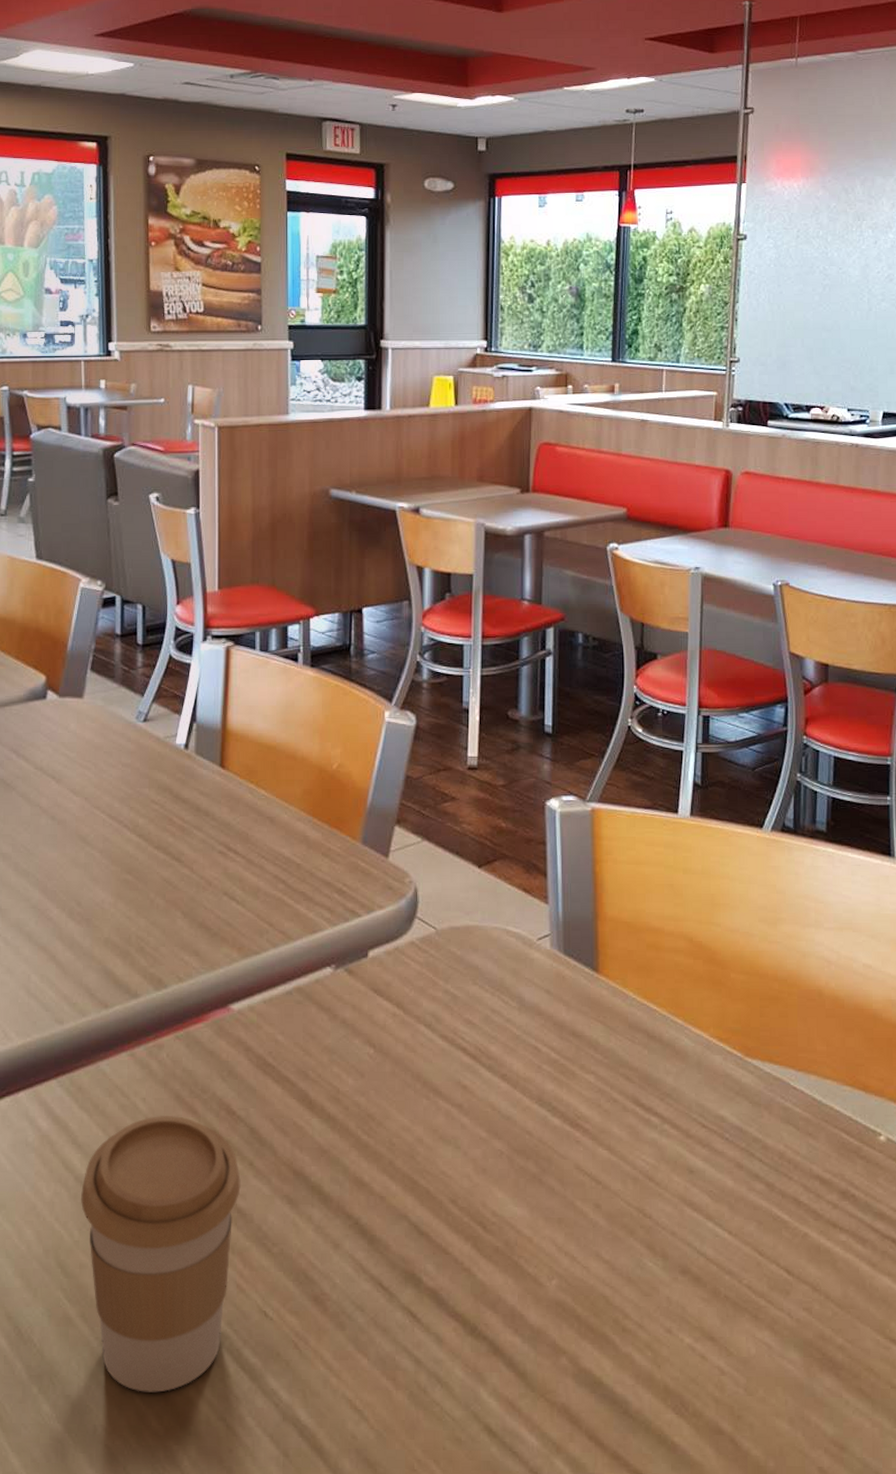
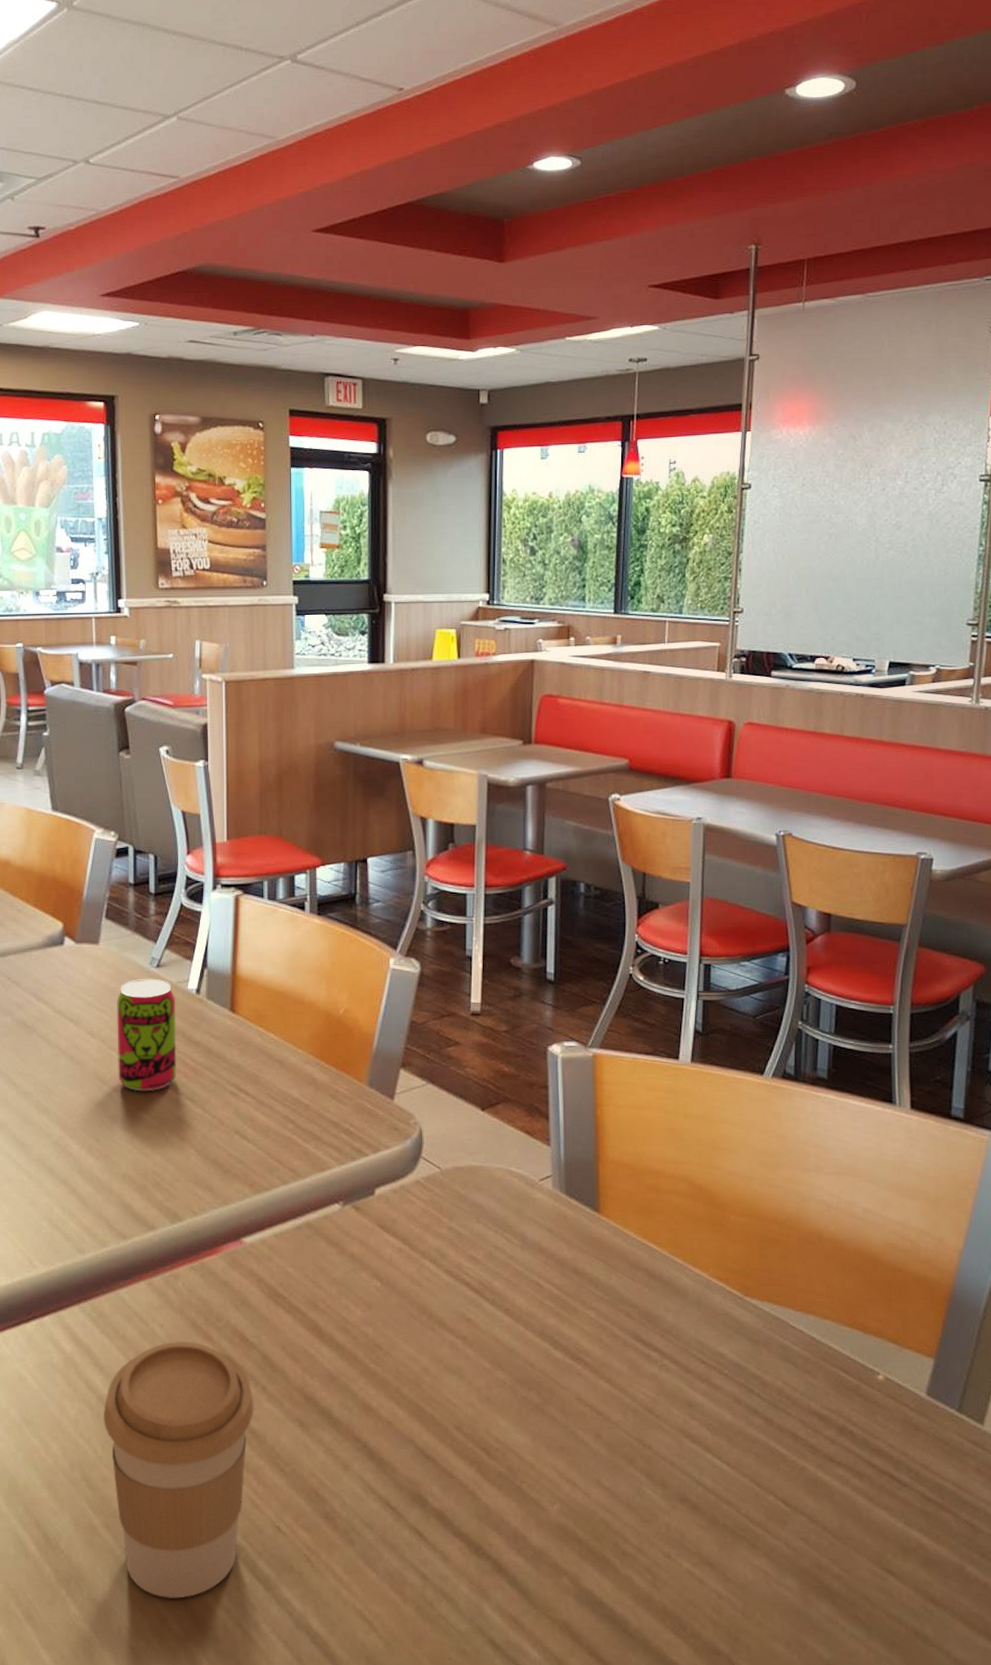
beverage can: none [101,733,164,852] -> present [117,978,176,1092]

